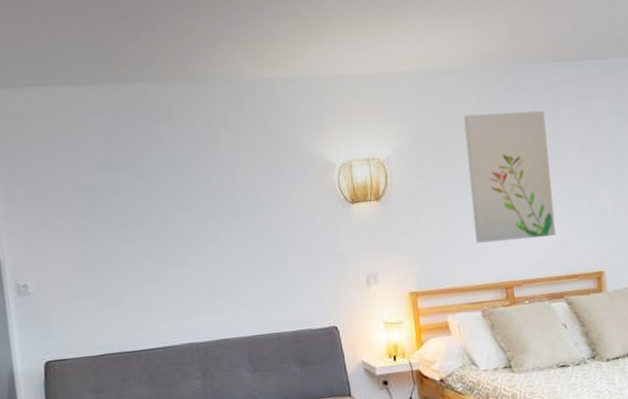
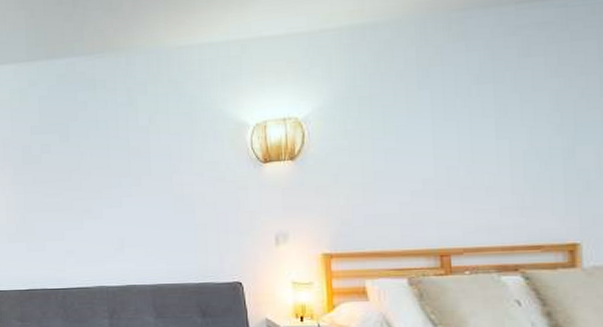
wall art: present [464,111,556,243] -> none [398,60,513,206]

